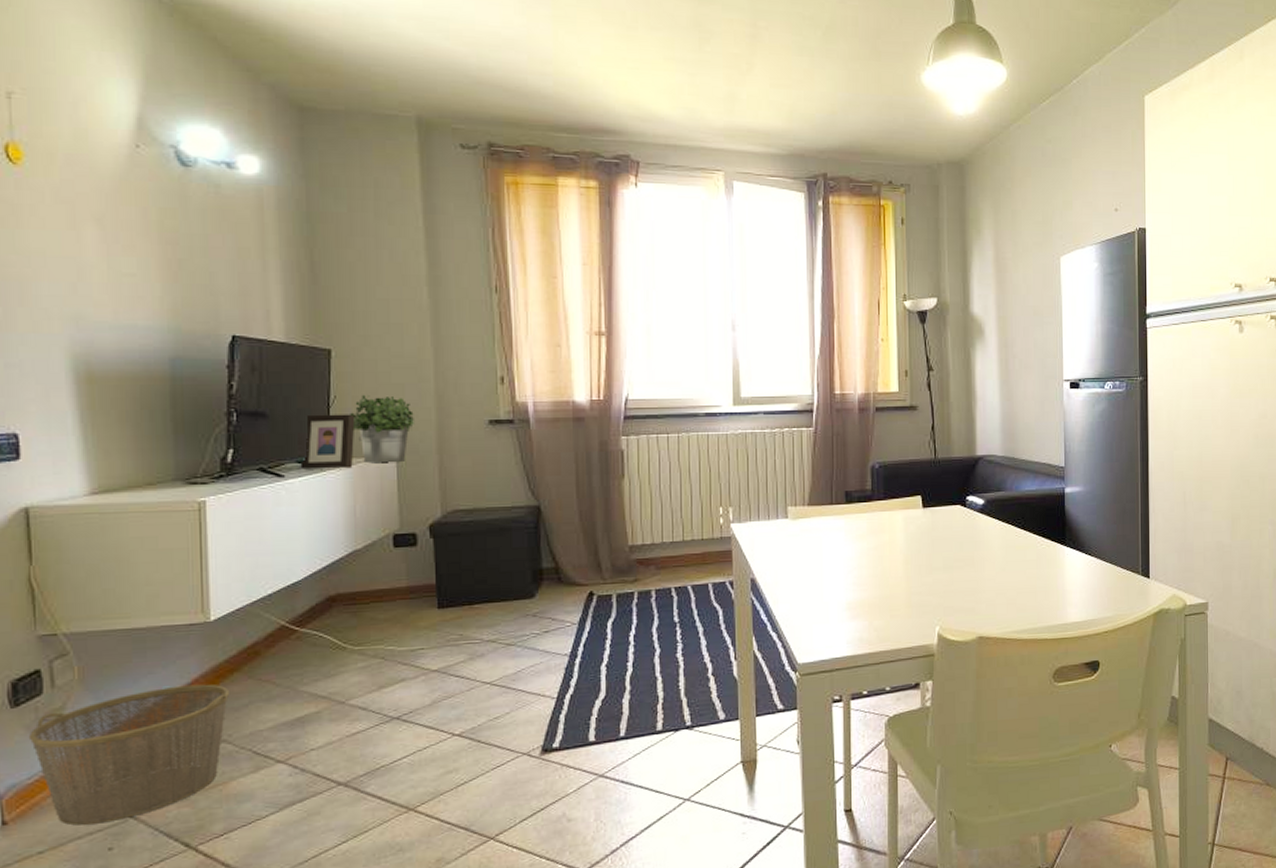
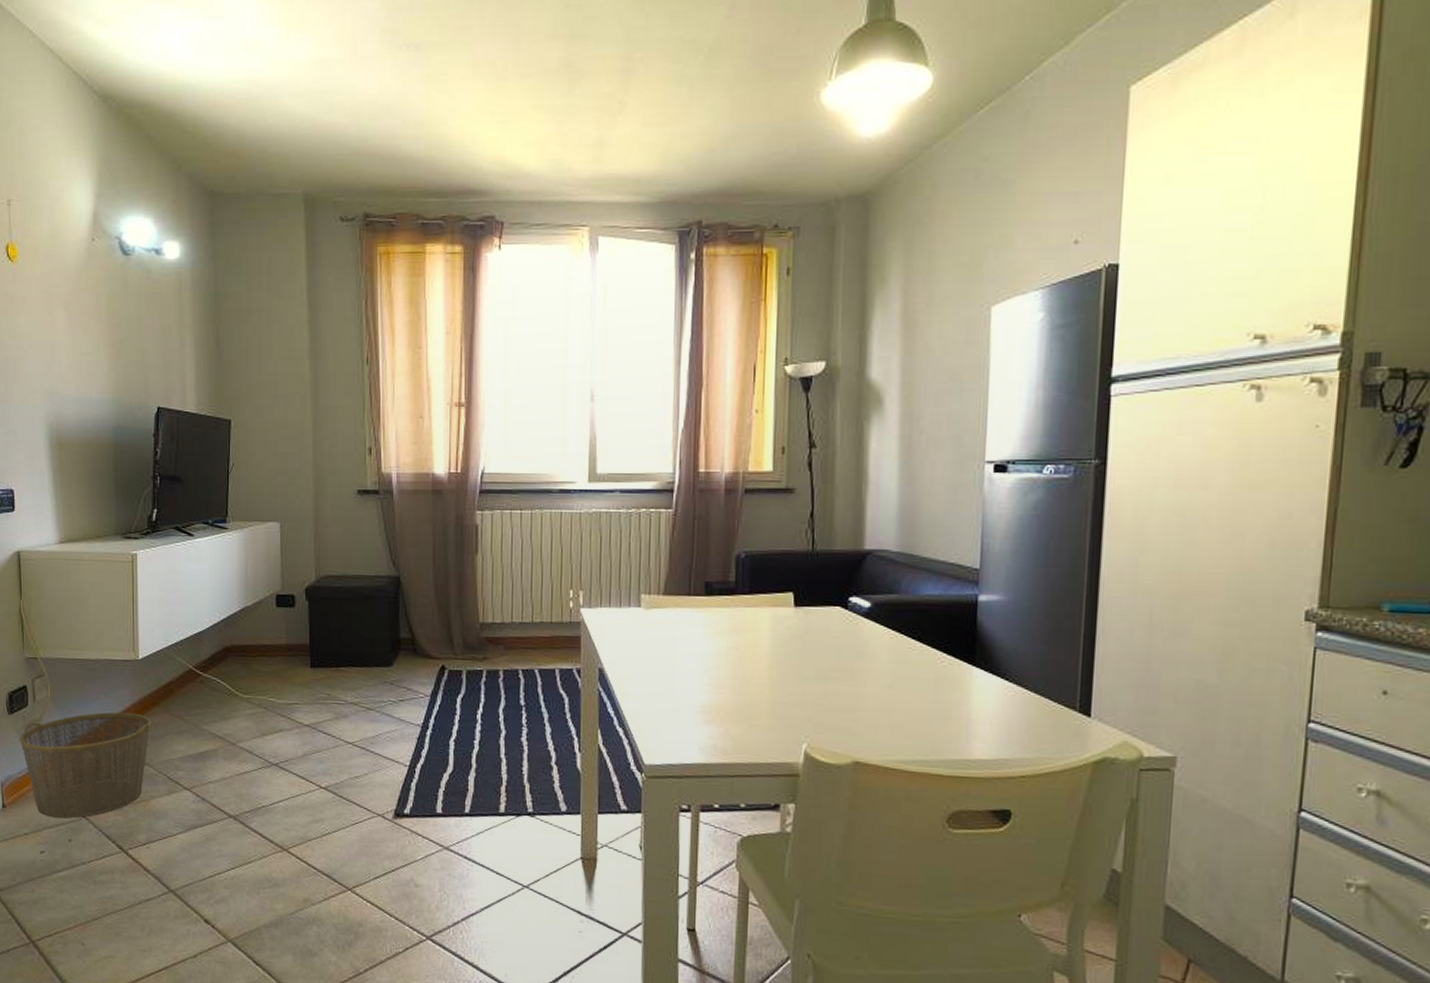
picture frame: present [300,414,355,470] -> none [206,480,248,531]
potted plant: present [350,394,416,464] -> none [245,462,296,528]

